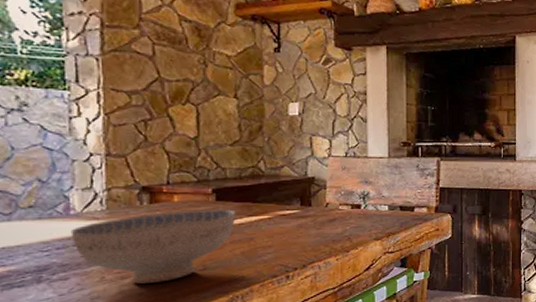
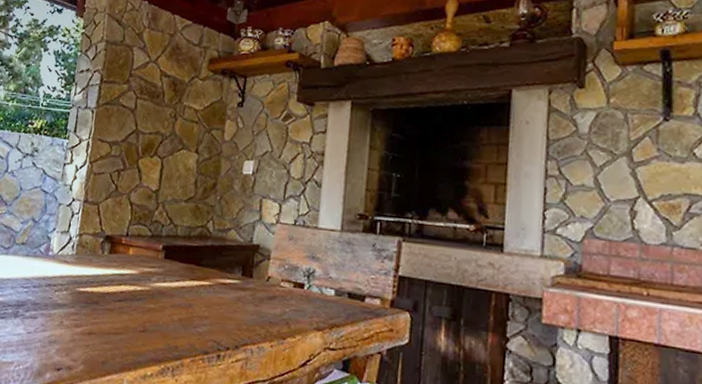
ceramic bowl: present [70,209,236,284] -> none [46,263,180,337]

